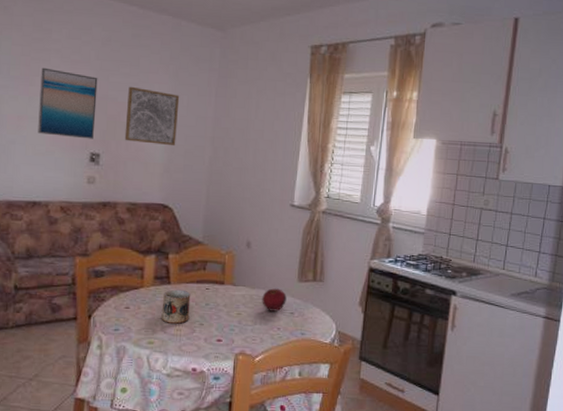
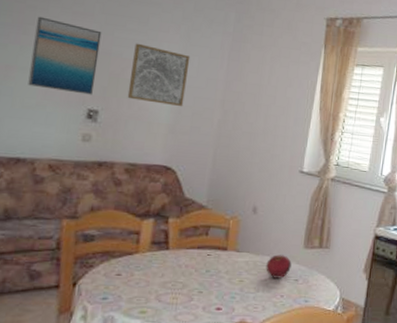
mug: present [161,289,191,324] -> none [156,255,191,292]

